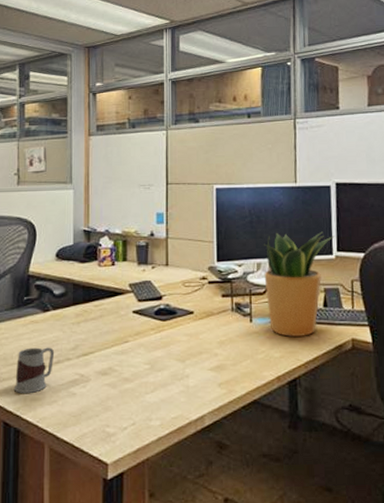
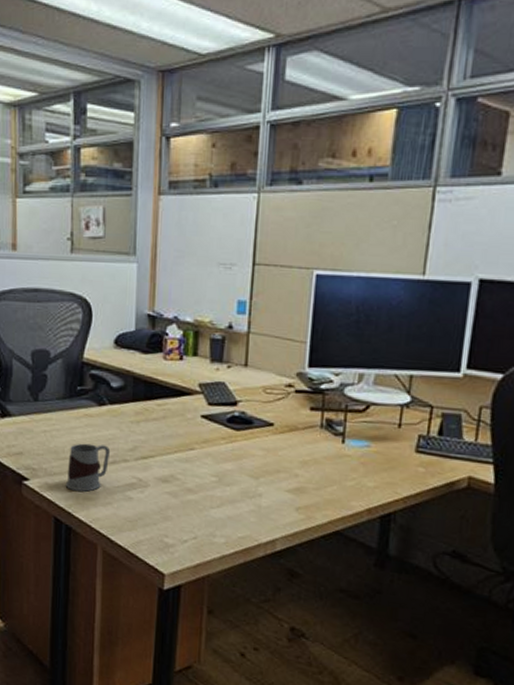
potted plant: present [263,231,335,337] -> none [365,337,467,467]

